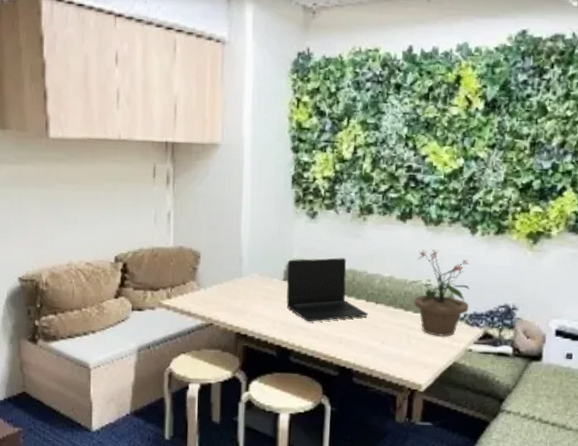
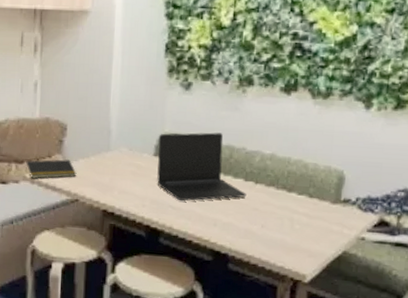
notepad: none [161,286,211,305] -> present [26,159,77,178]
potted plant: present [408,249,470,337] -> none [292,124,363,223]

